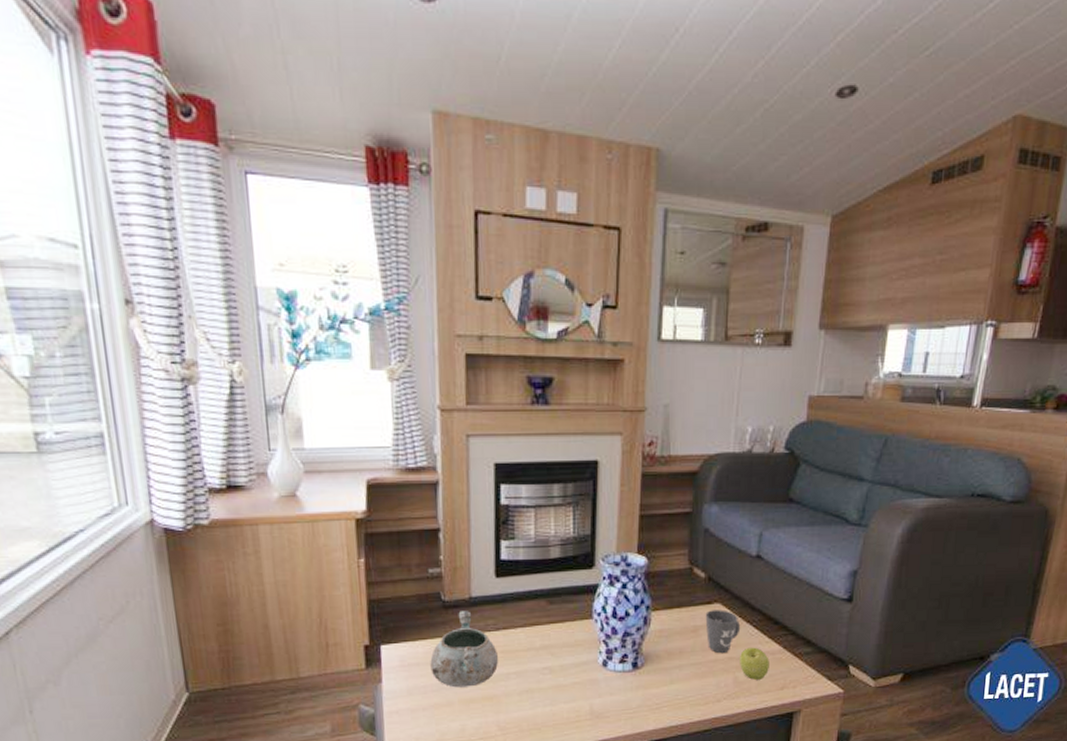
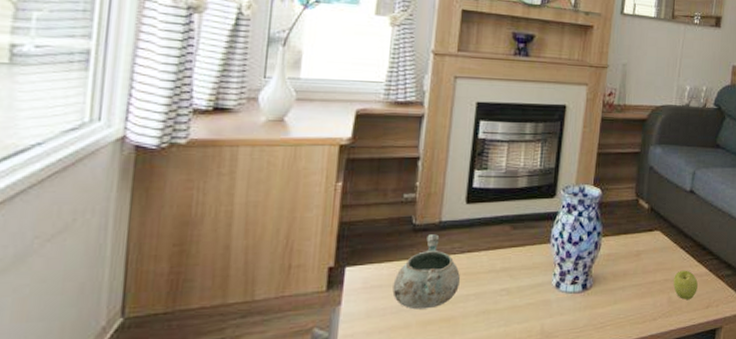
mug: present [705,610,741,654] -> none [646,236,676,276]

